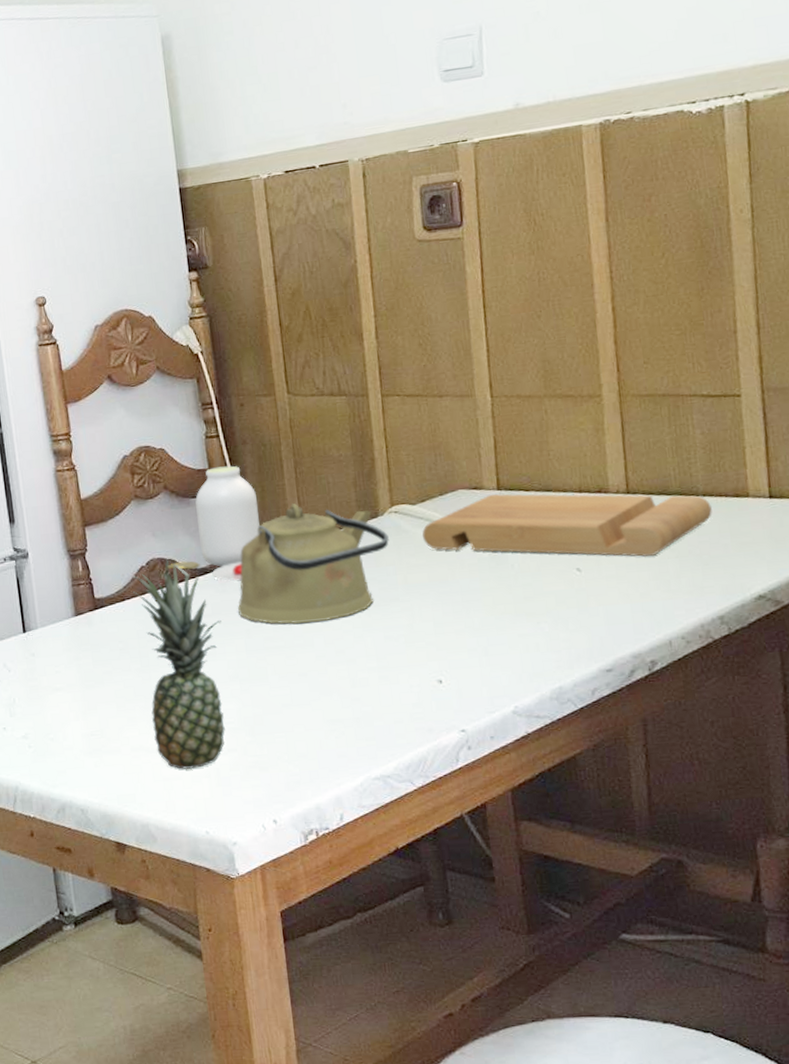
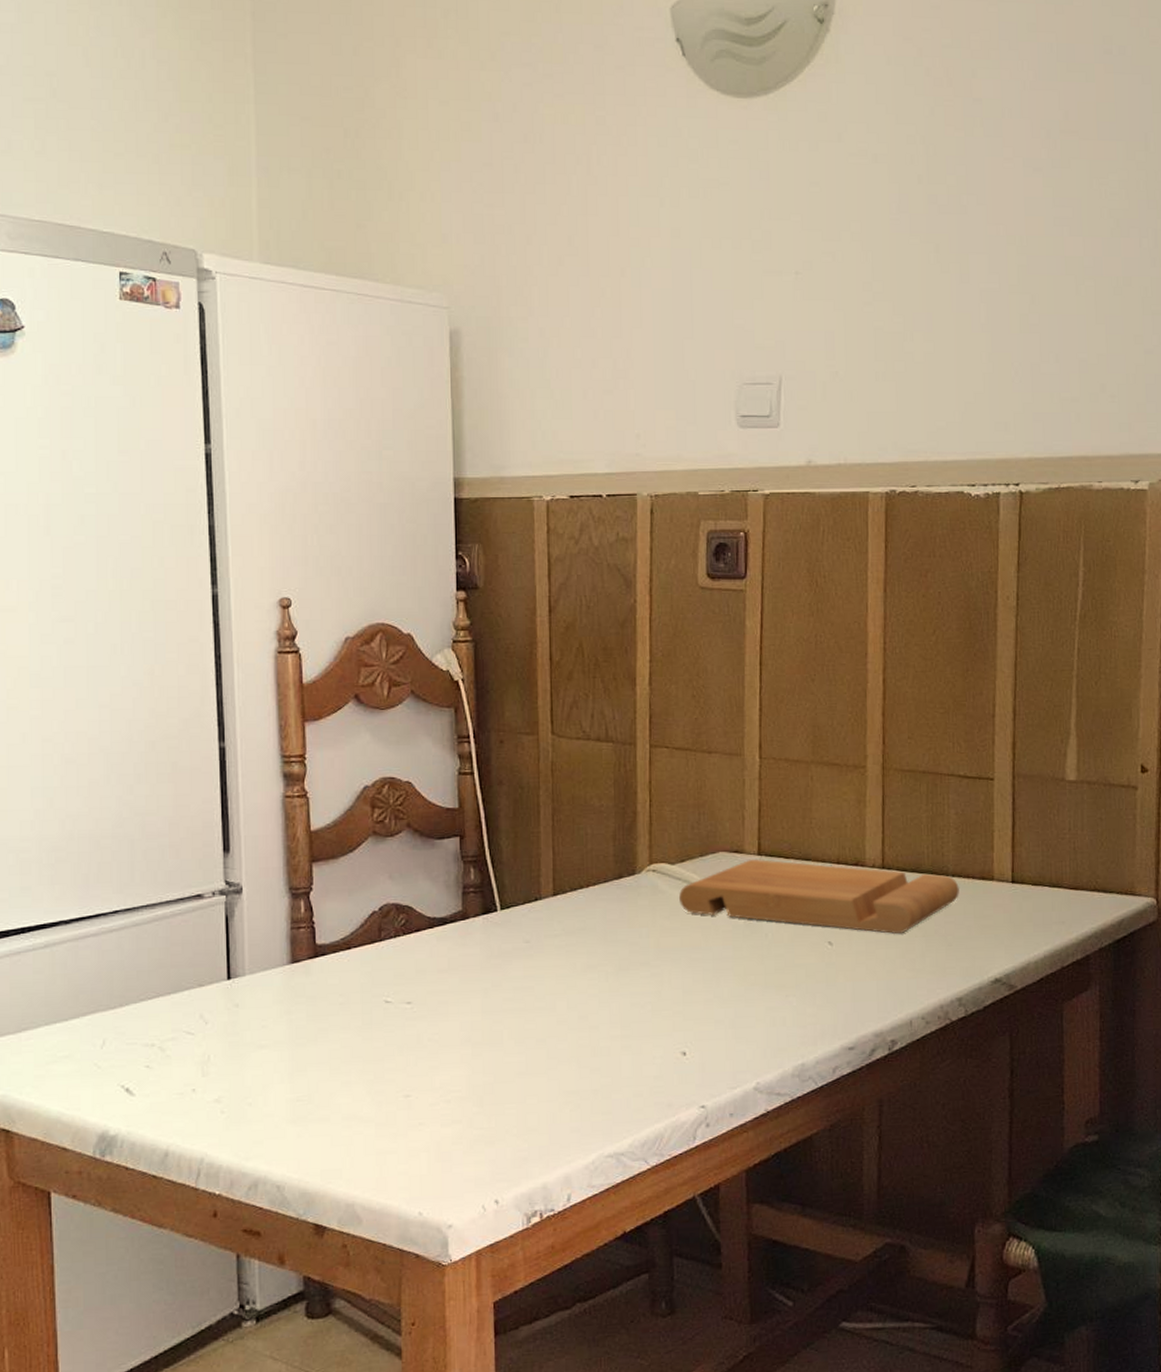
fruit: present [131,559,225,769] -> none [360,905,458,1142]
jar: present [168,465,260,581] -> none [403,807,509,935]
kettle: present [238,503,389,625] -> none [477,854,644,985]

